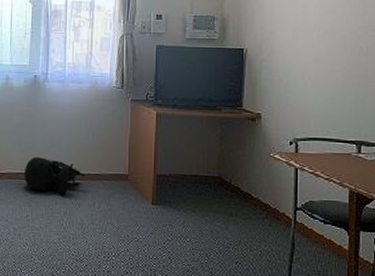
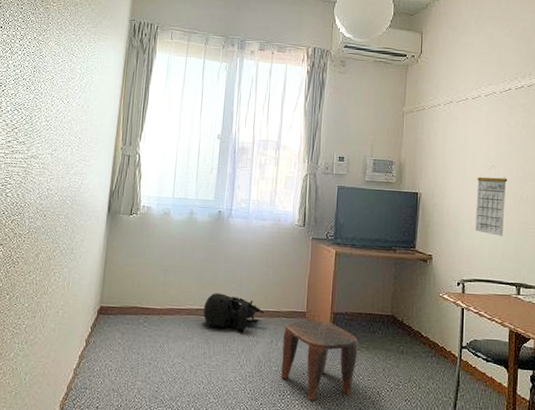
stool: none [105,182,183,262] -> present [281,320,358,401]
calendar: none [308,16,345,91] -> present [475,165,508,236]

